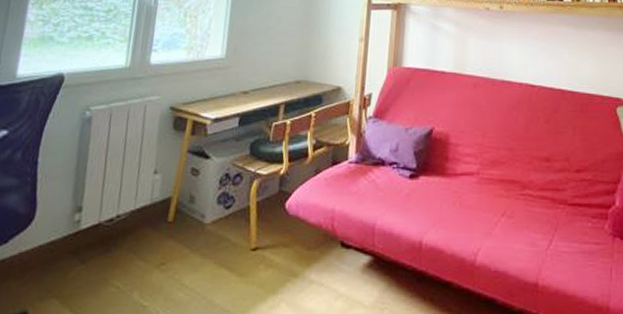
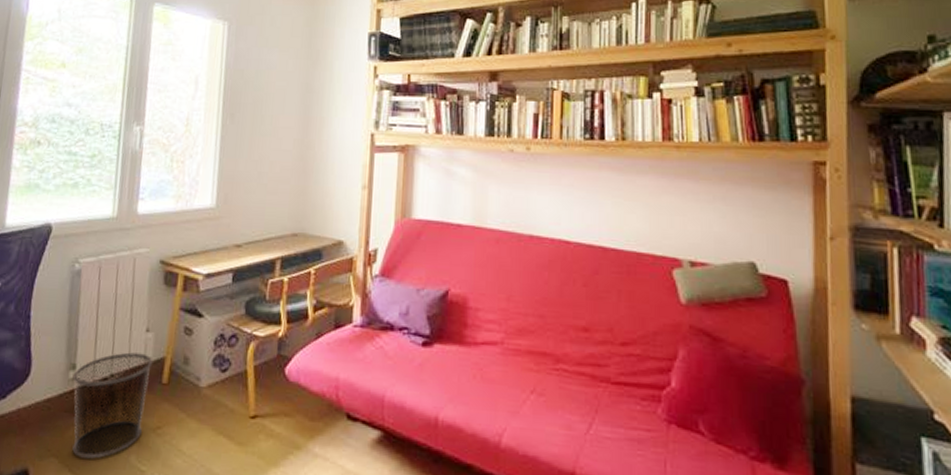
waste bin: none [74,193,160,298] -> present [72,352,153,459]

